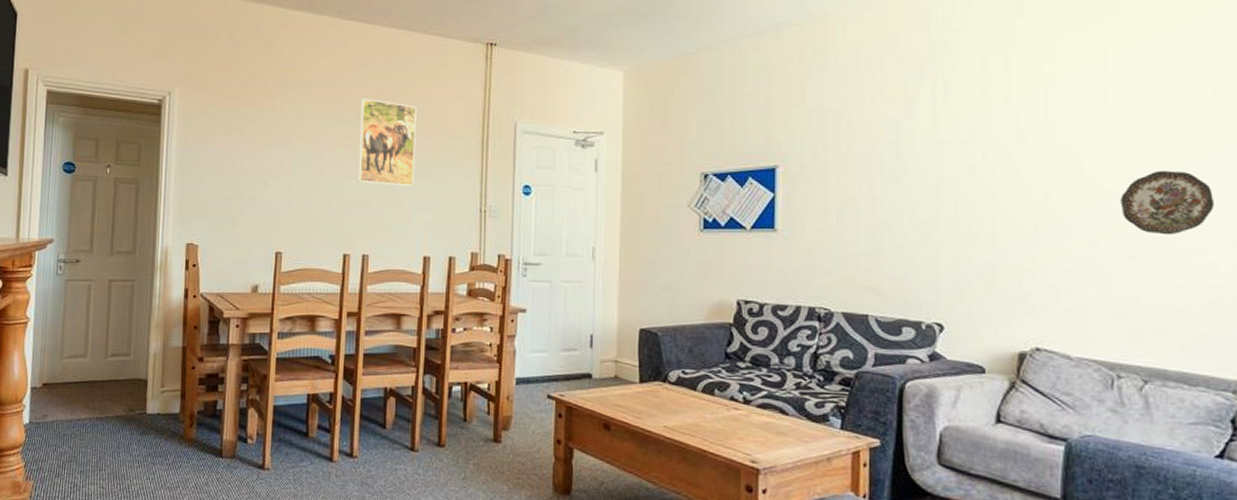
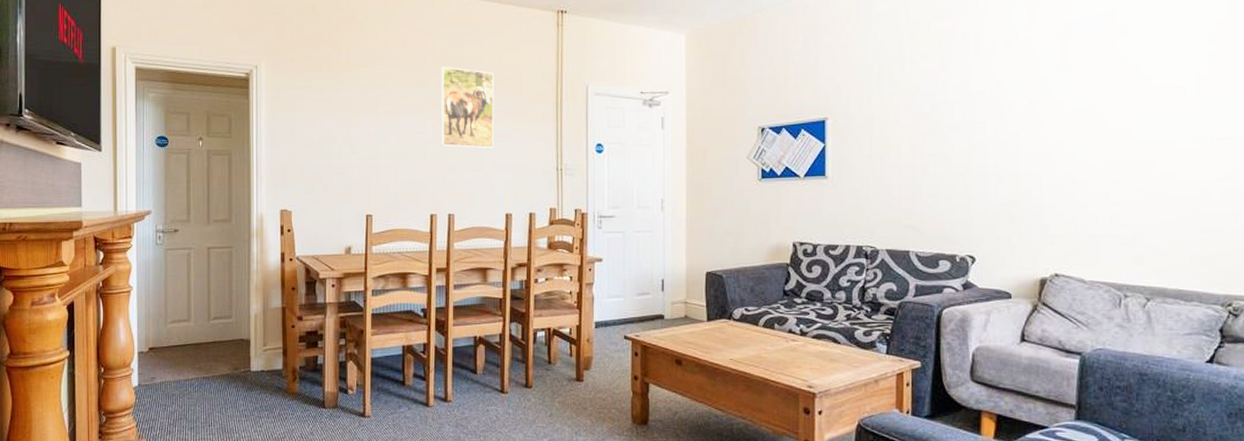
decorative plate: present [1120,170,1214,235] -> none [1128,111,1207,169]

